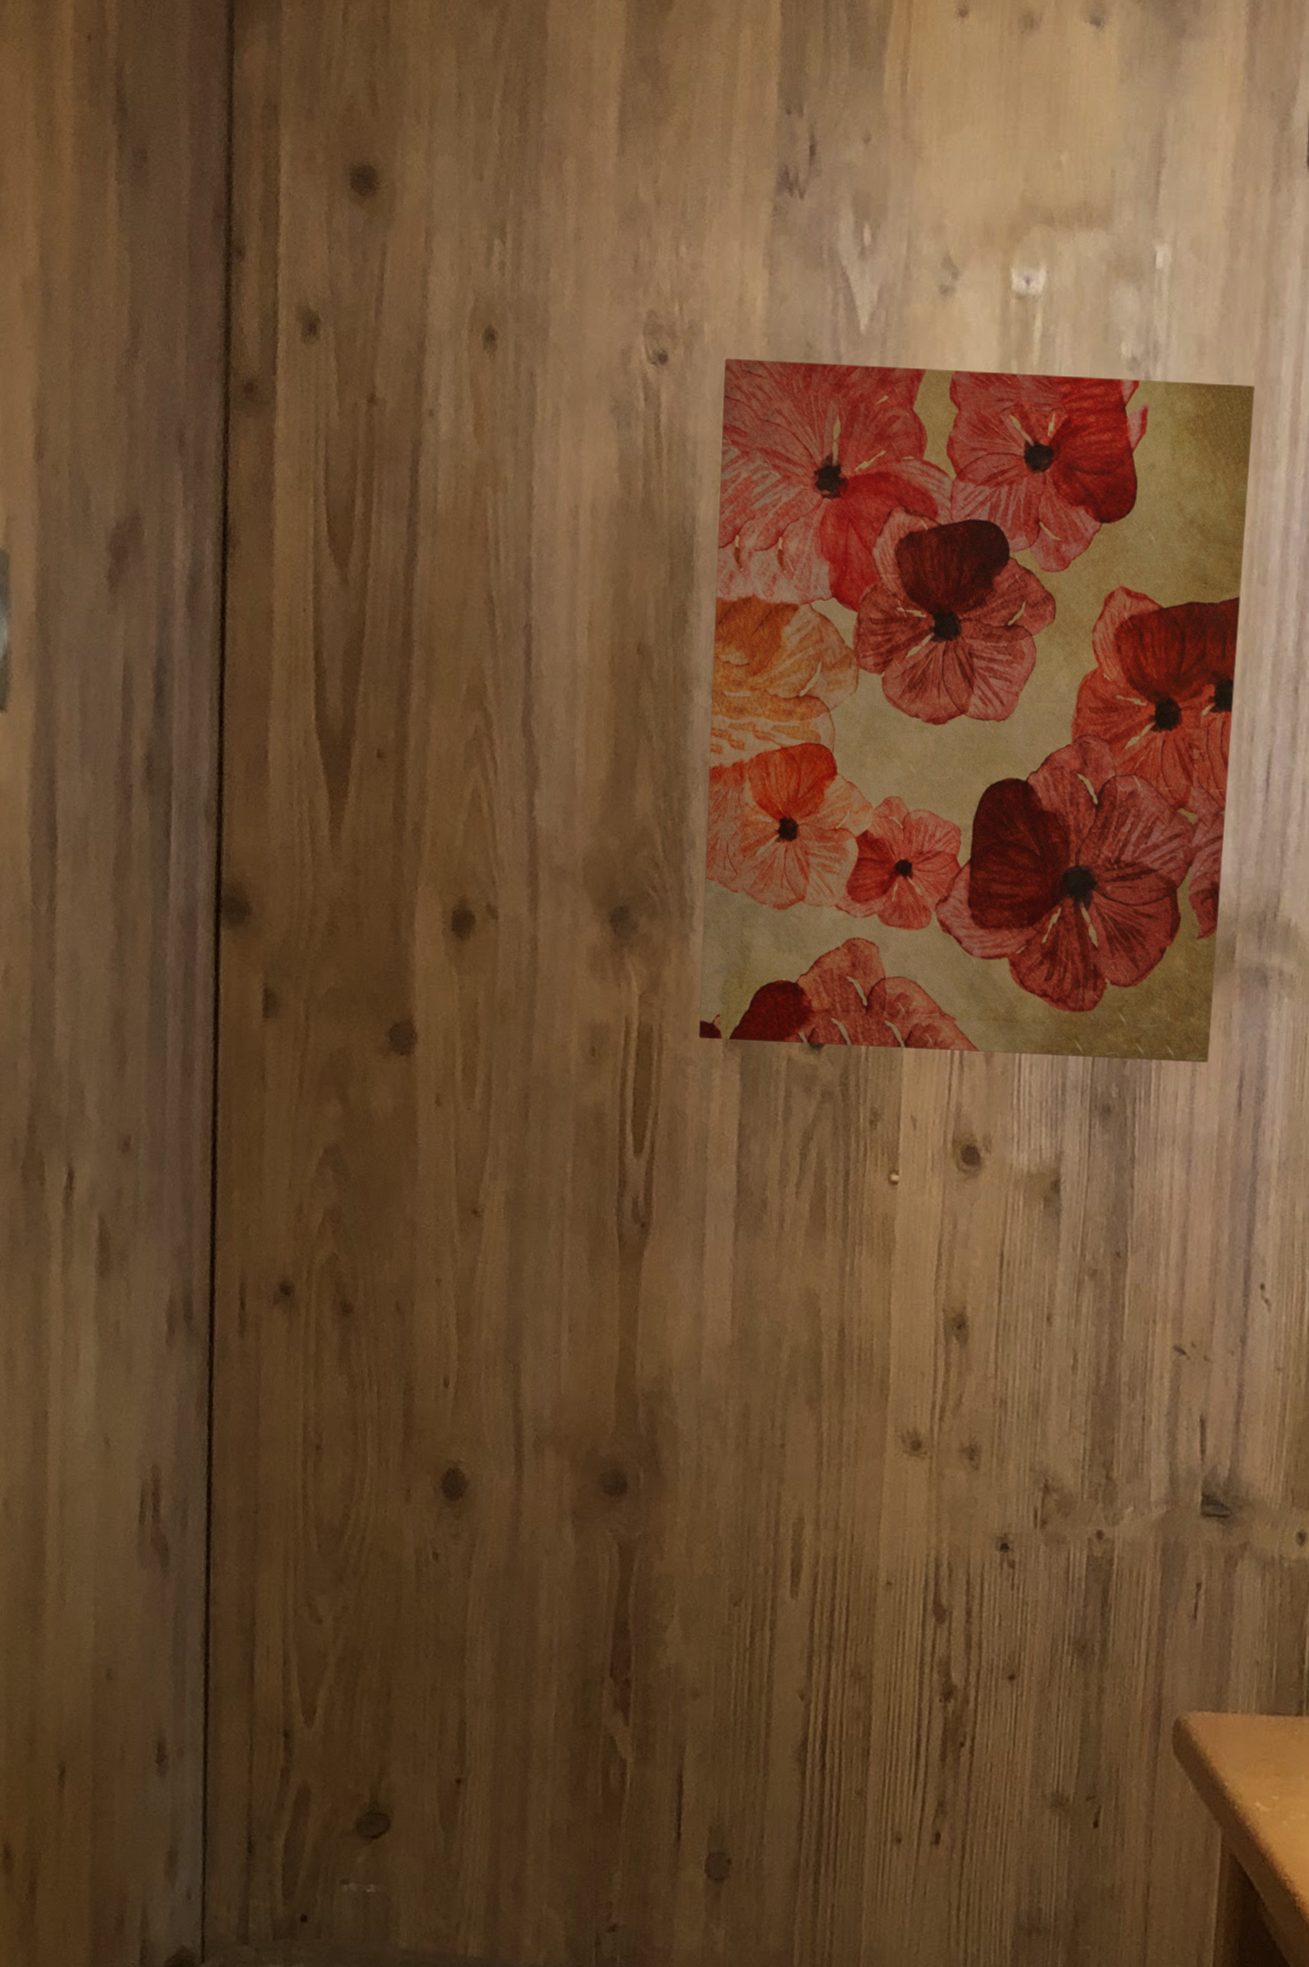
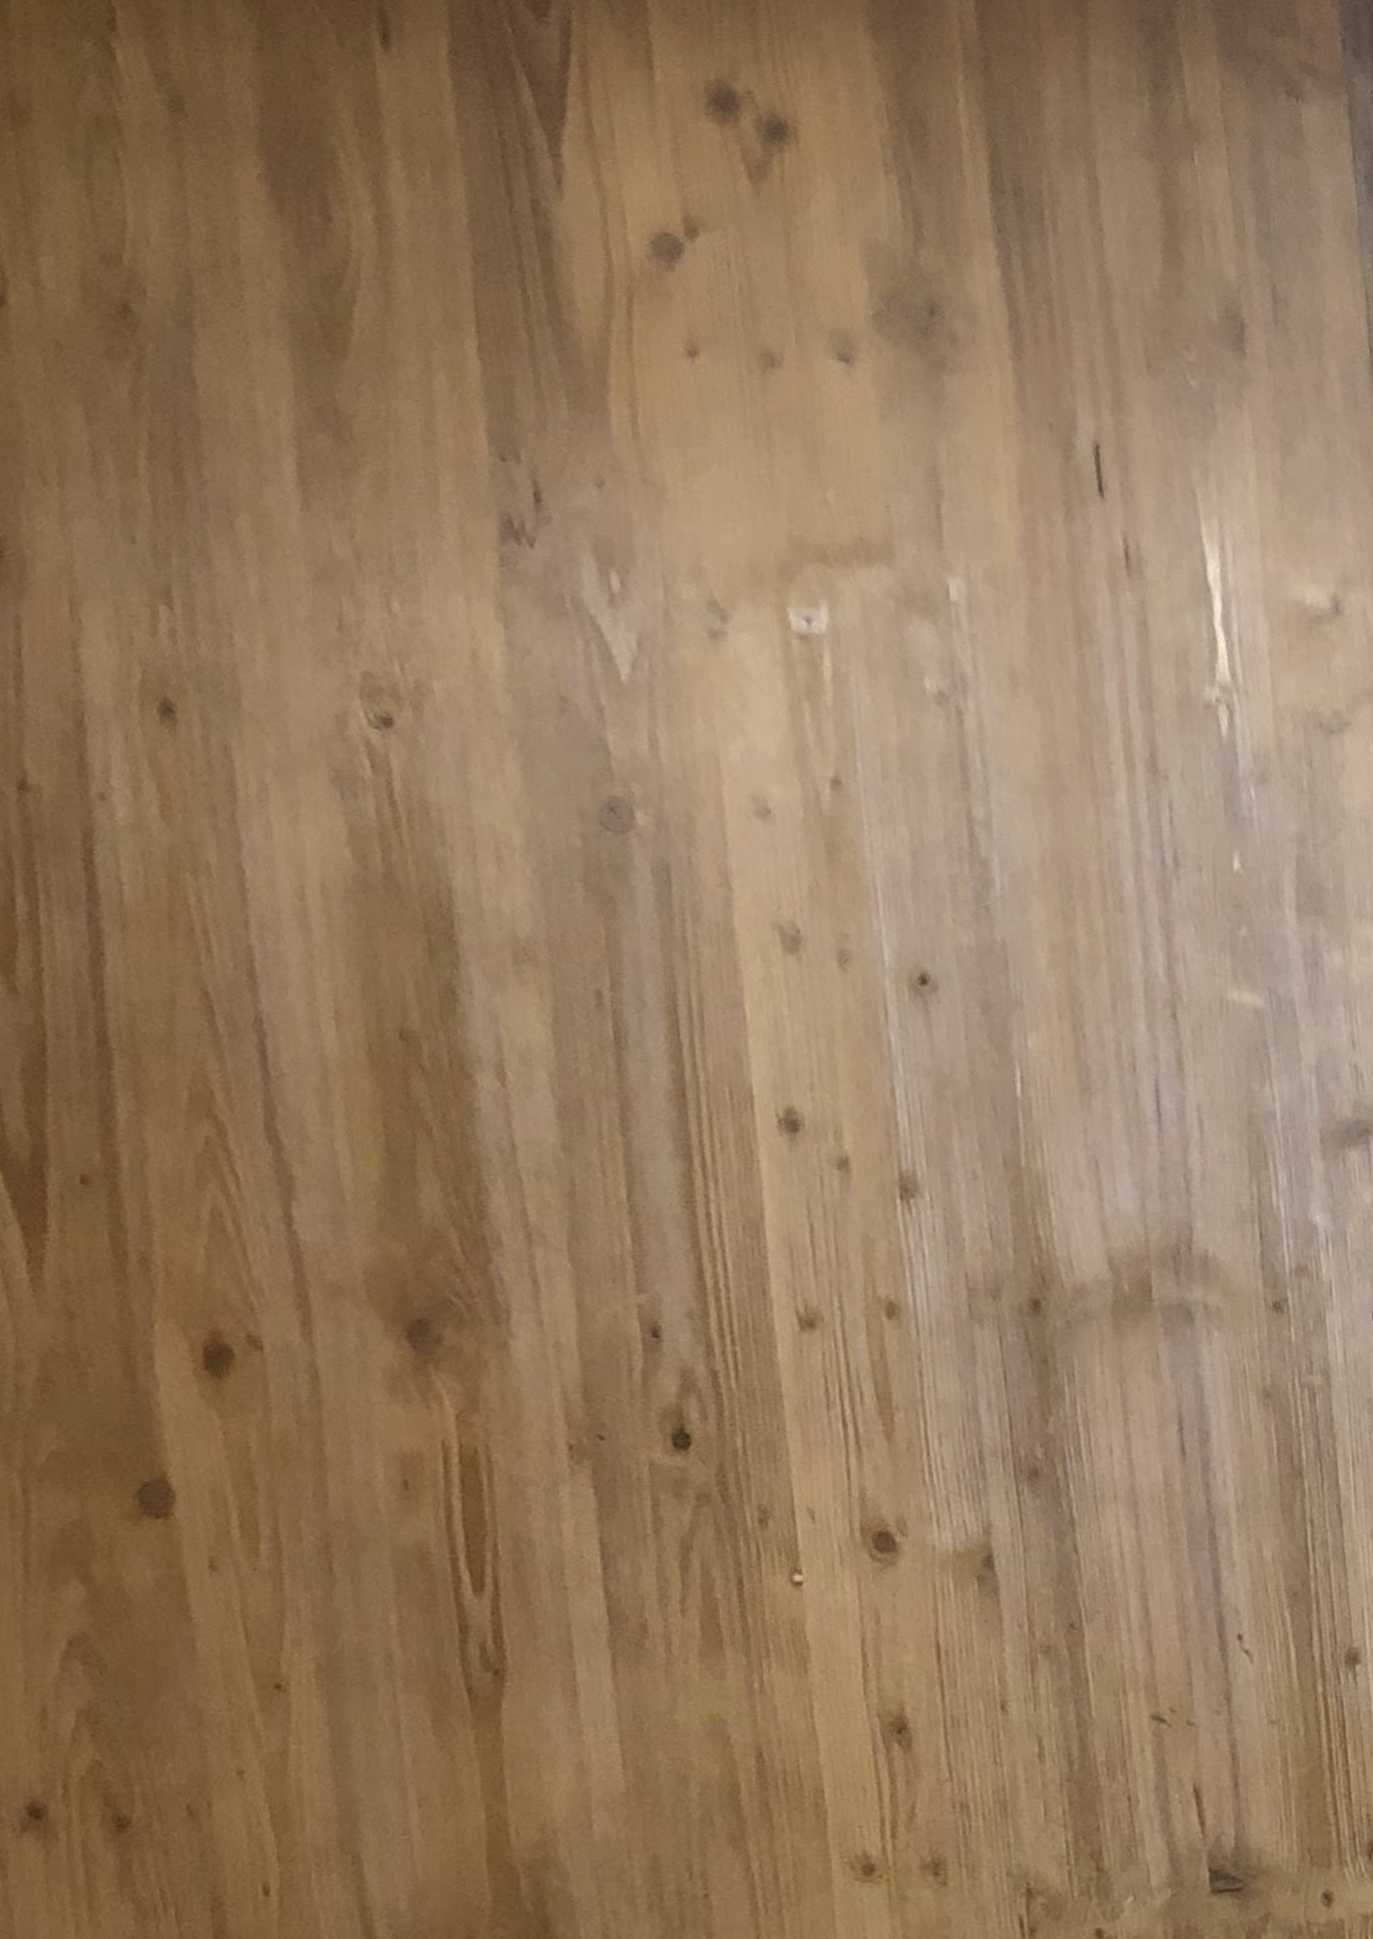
wall art: present [699,358,1255,1063] -> none [463,712,1141,1455]

